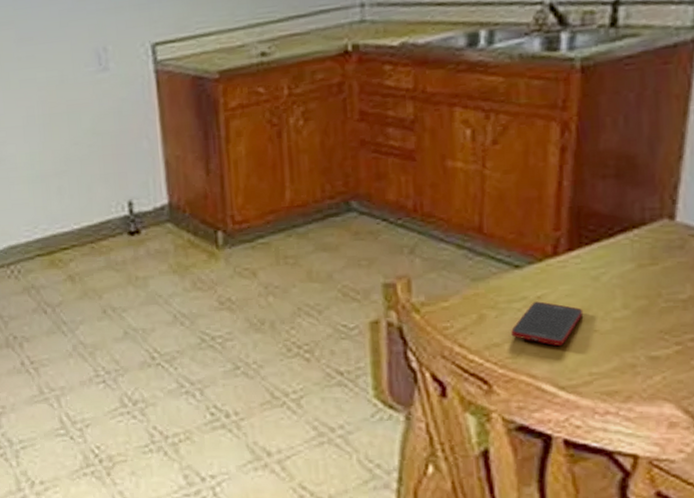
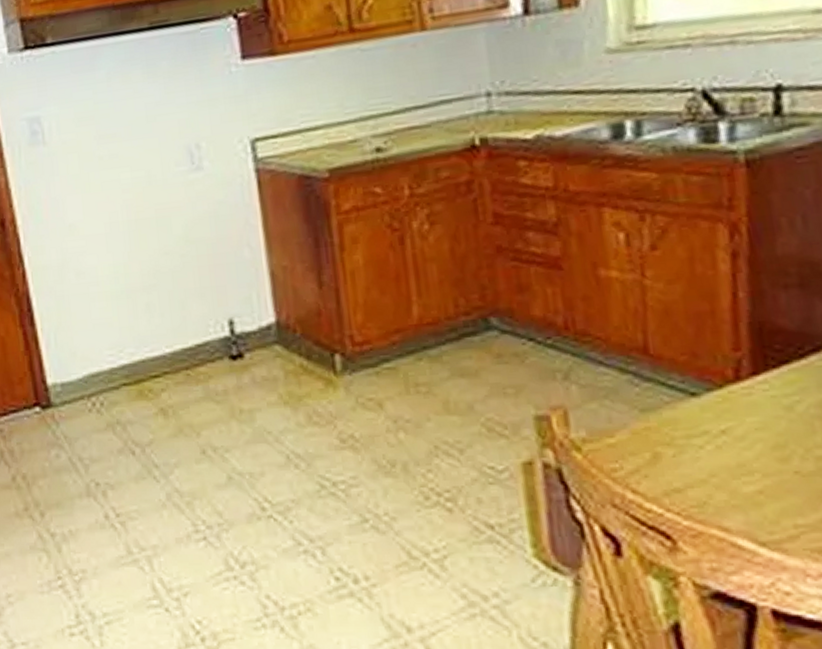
cell phone: present [511,301,584,346] -> none [693,436,779,491]

